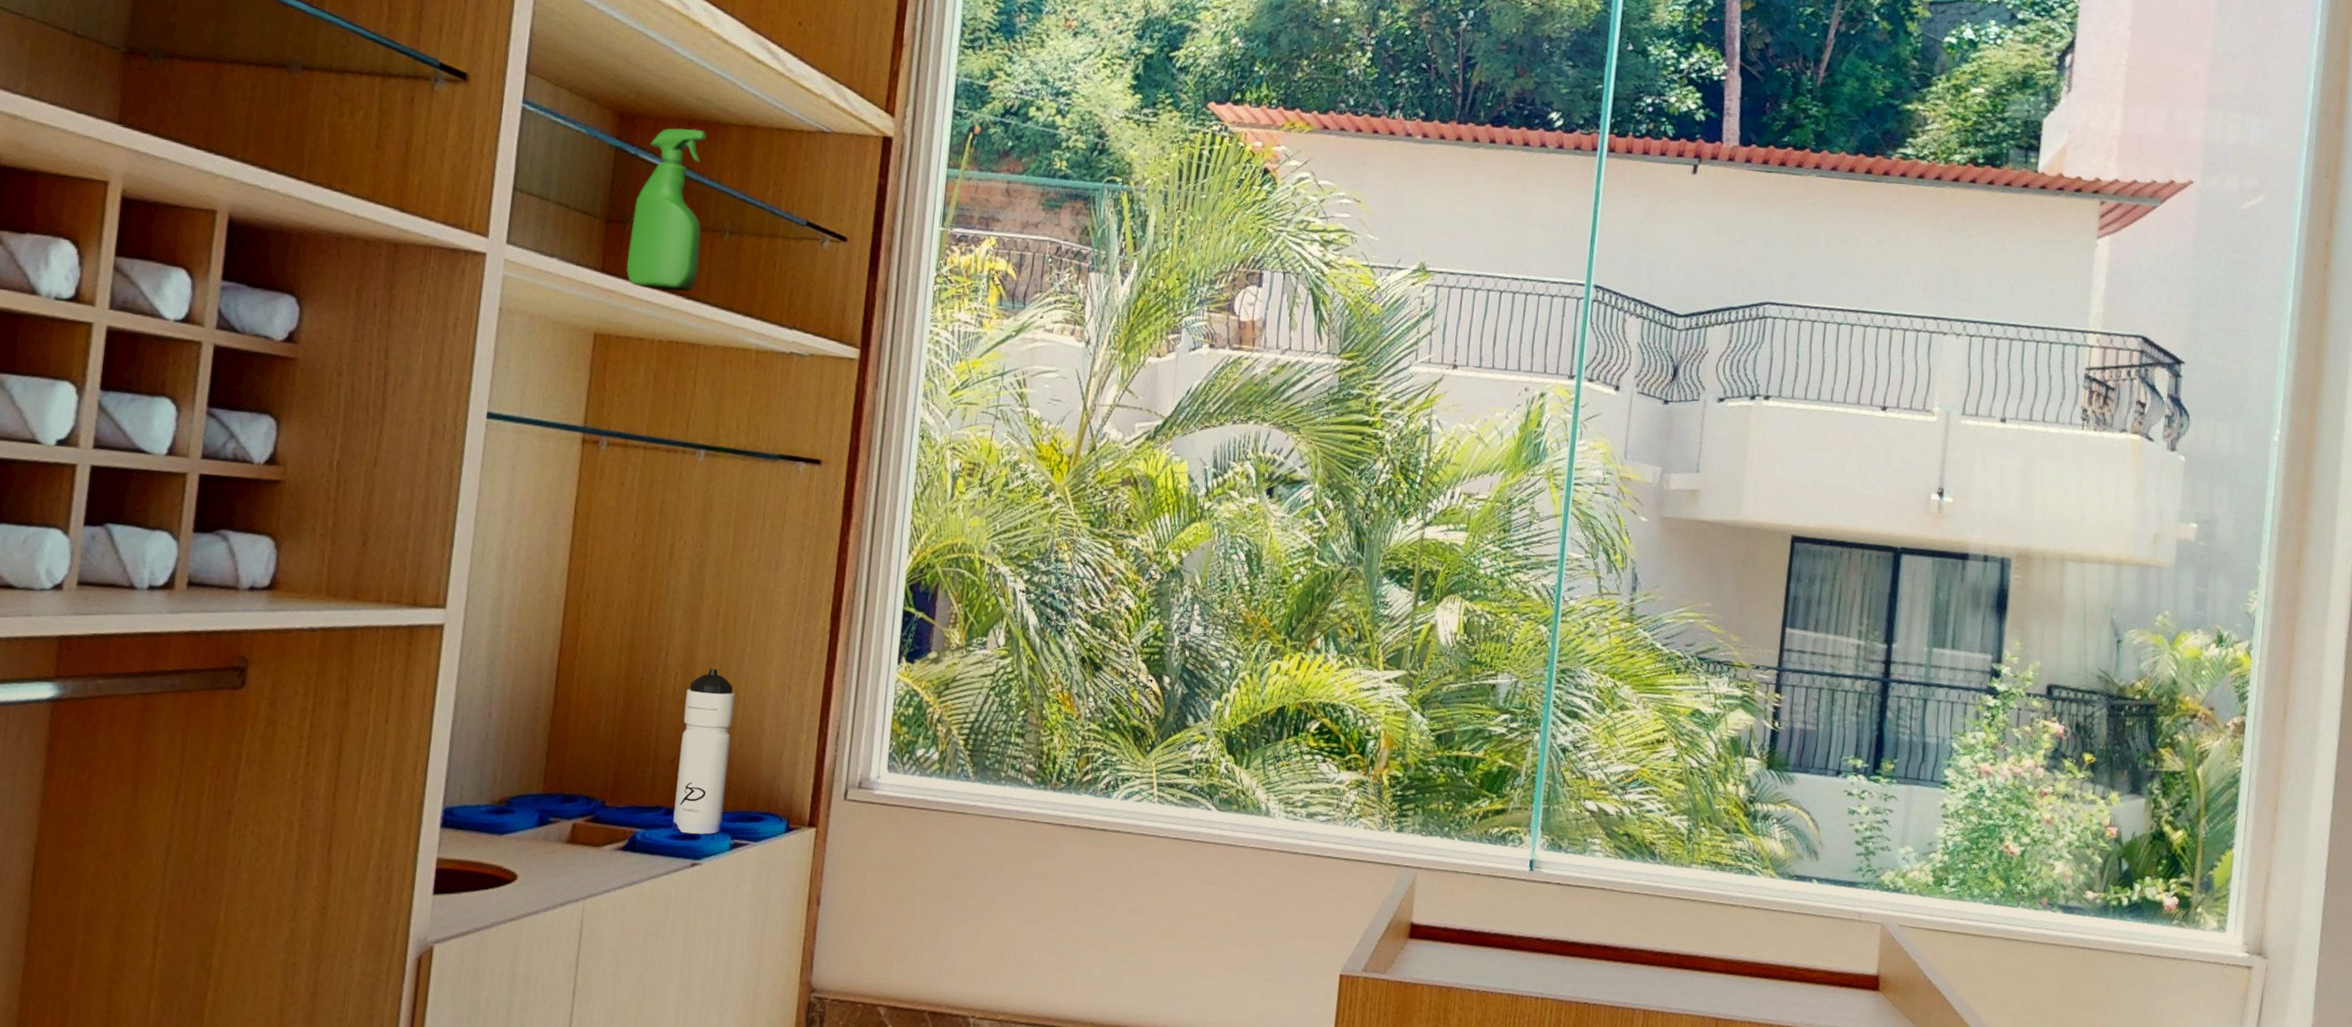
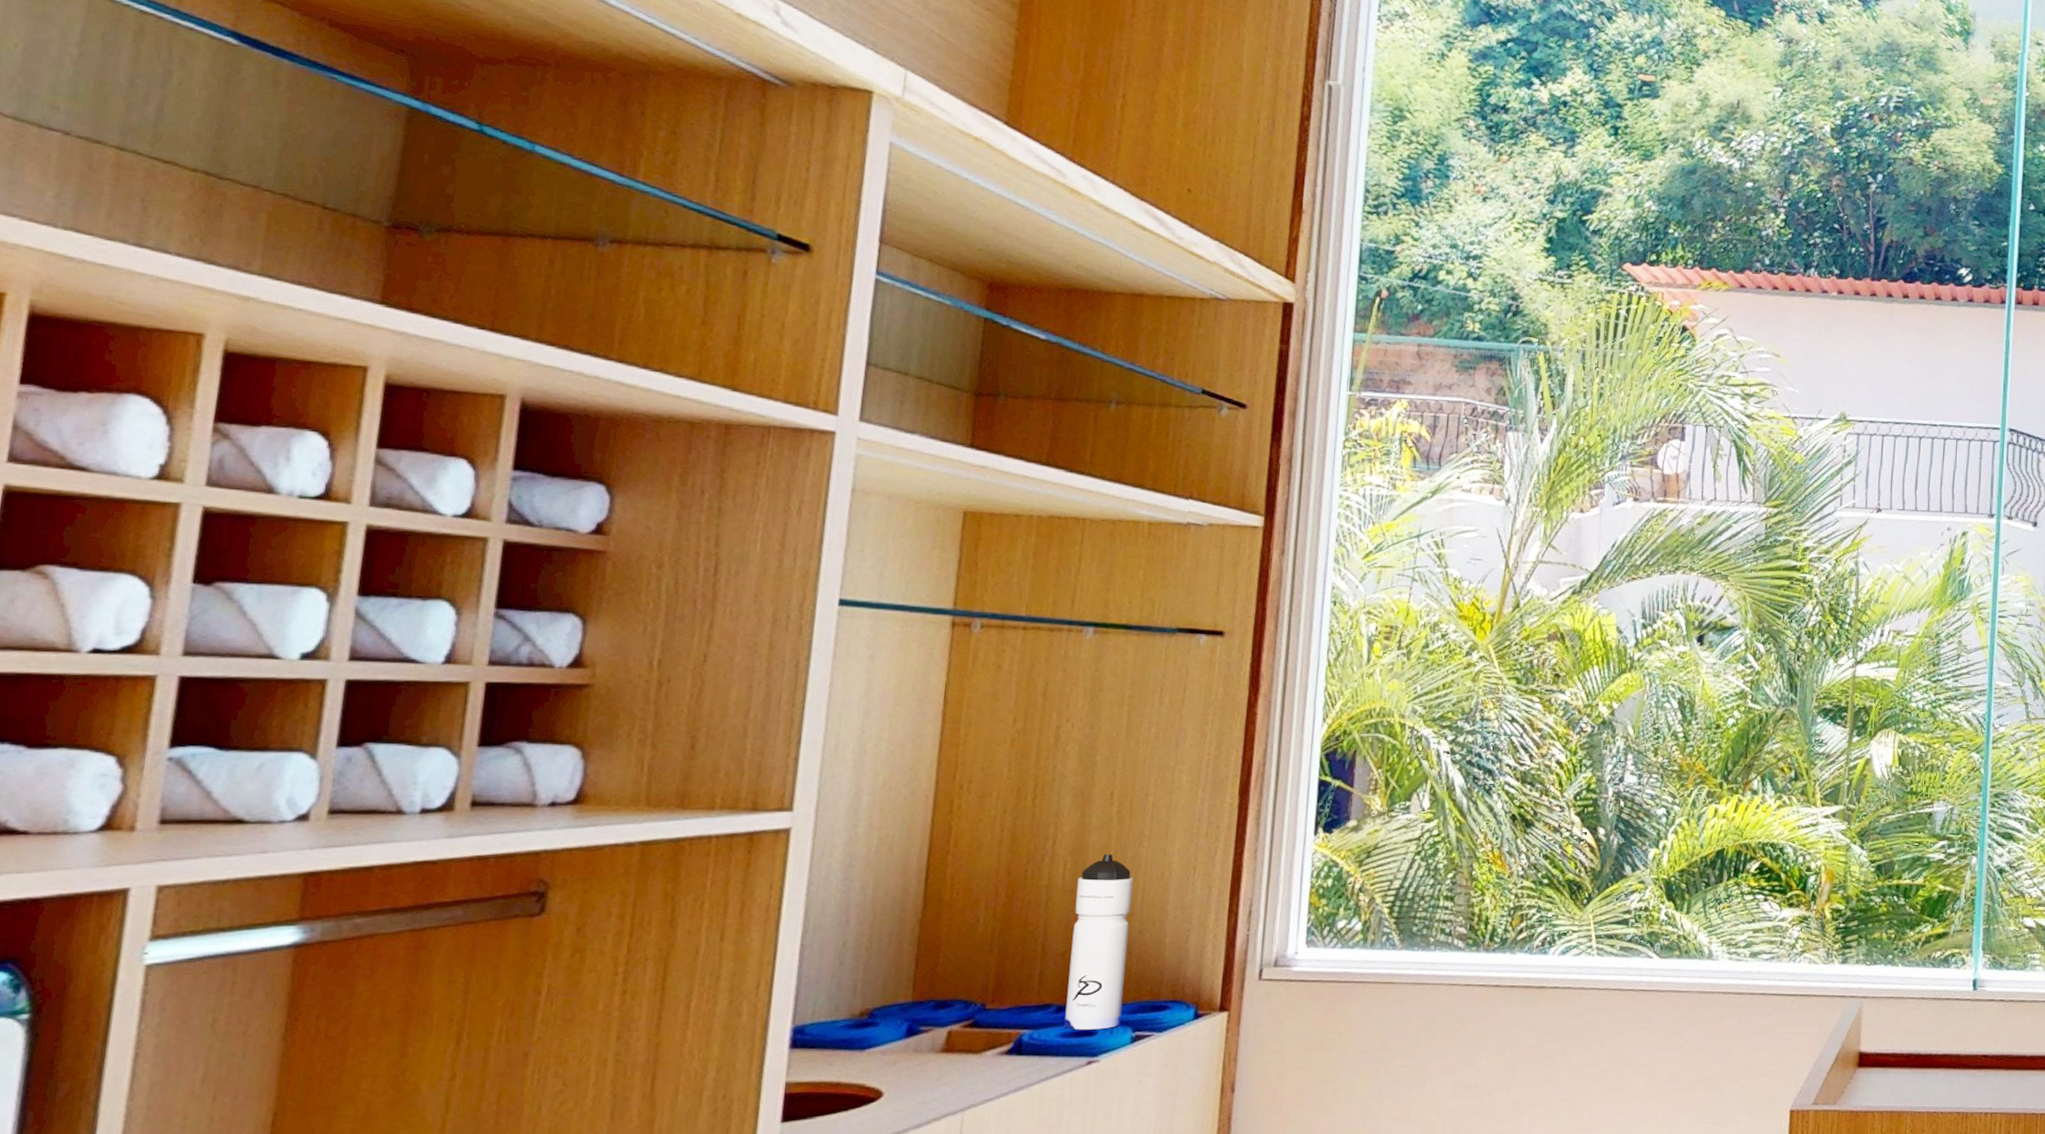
spray bottle: present [626,128,707,292] -> none [999,297,1088,466]

